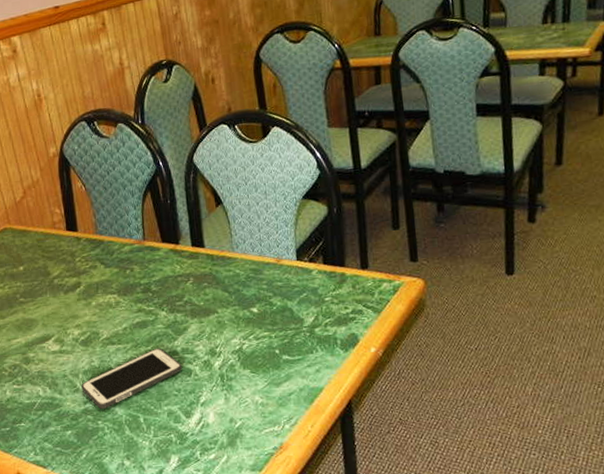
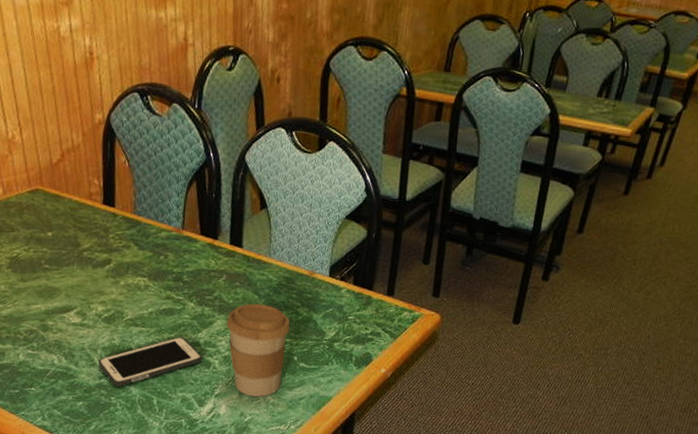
coffee cup: none [200,300,267,400] -> present [226,303,290,397]

